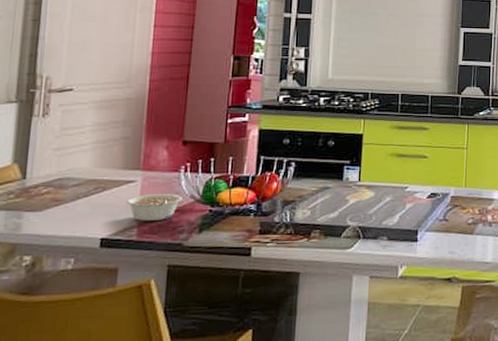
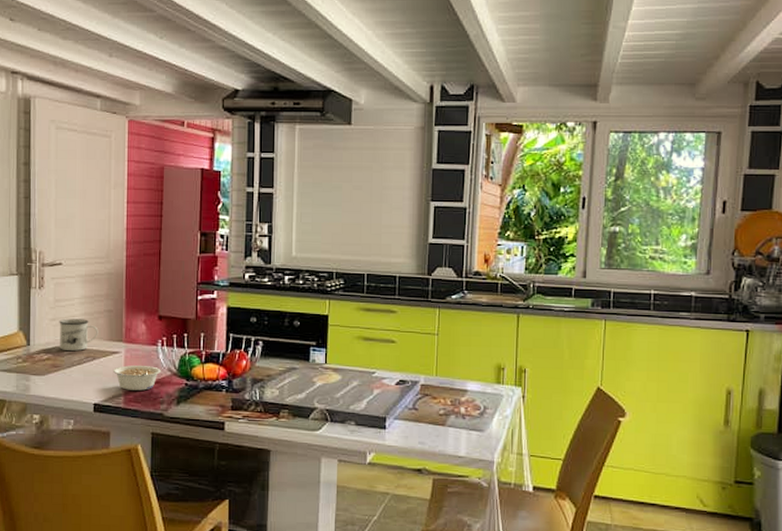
mug: none [63,147,112,182] -> present [59,318,98,351]

